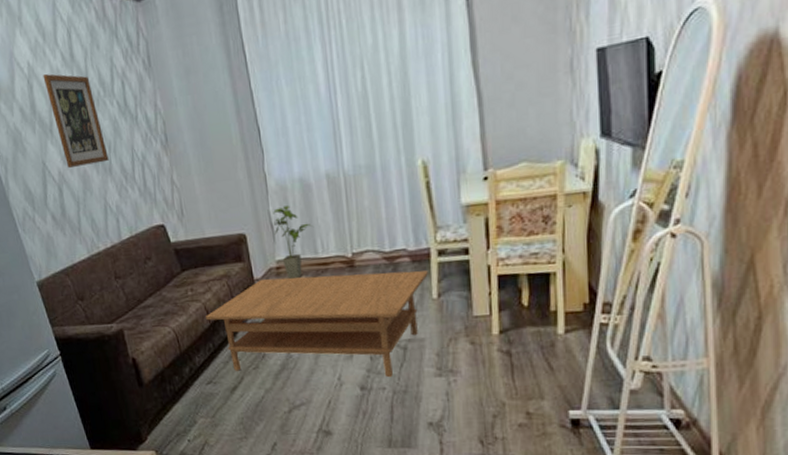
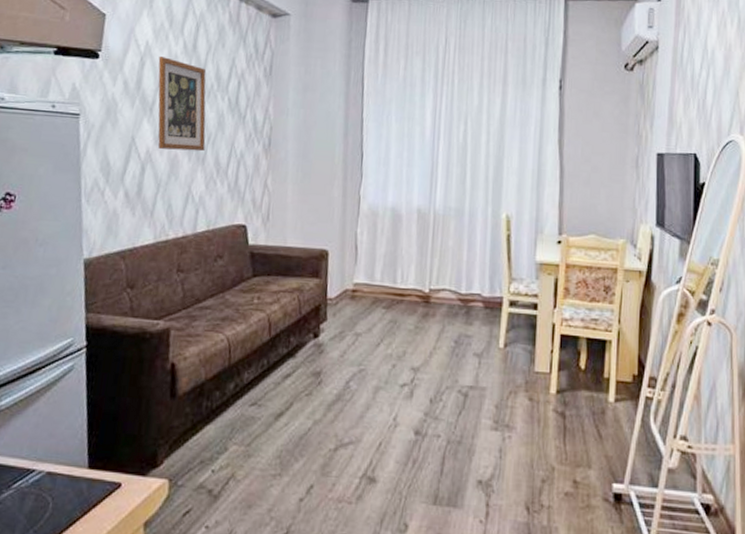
coffee table: present [206,270,428,378] -> none [267,300,498,425]
house plant: present [273,205,313,280] -> none [357,231,397,306]

